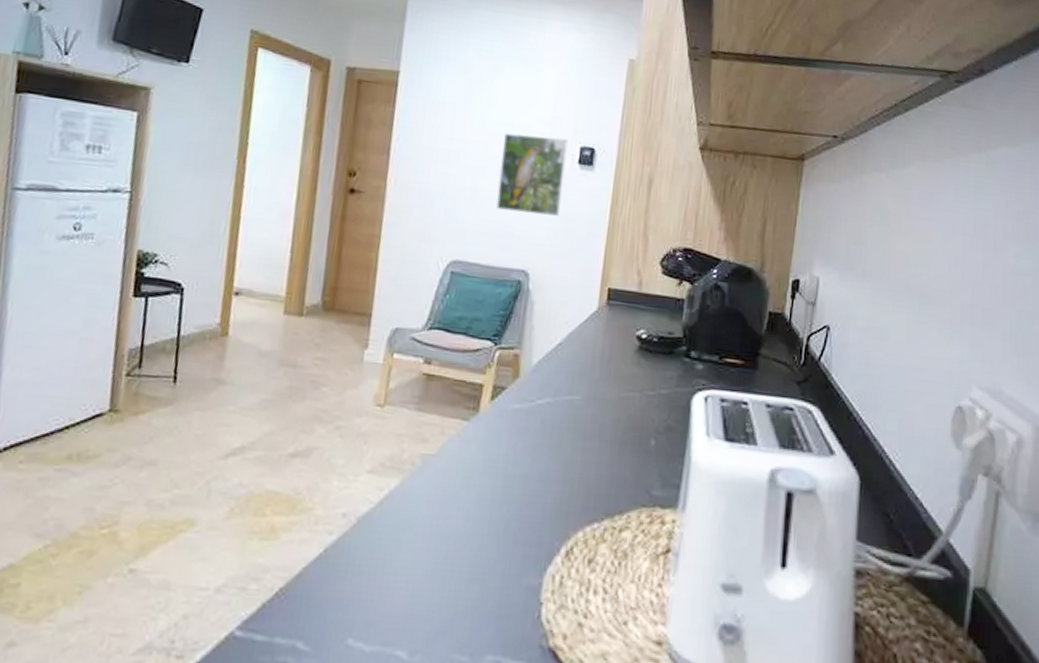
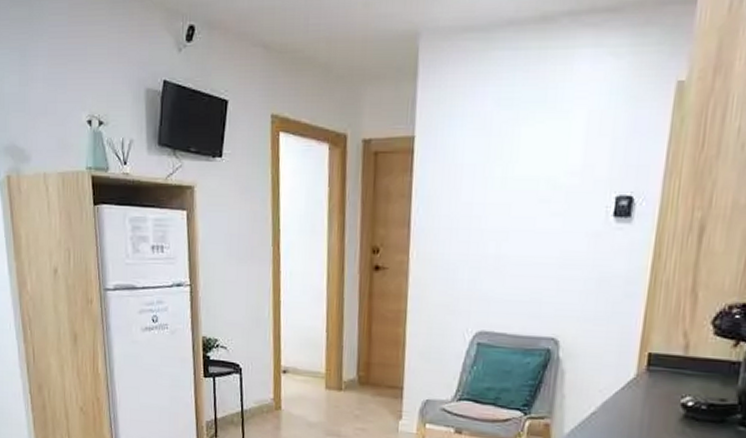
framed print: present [496,133,568,216] -> none [522,189,601,277]

